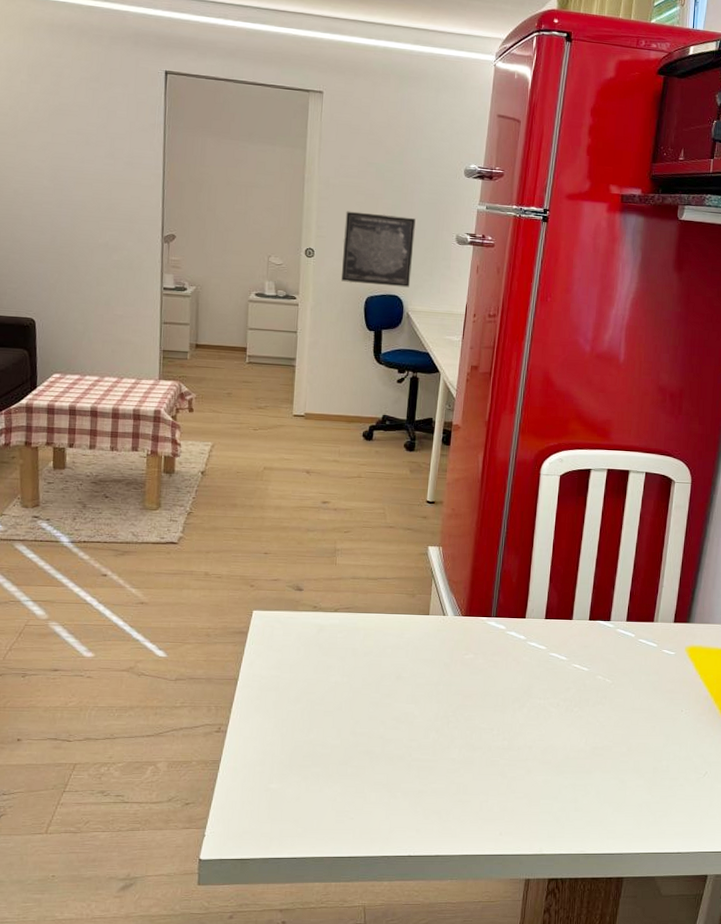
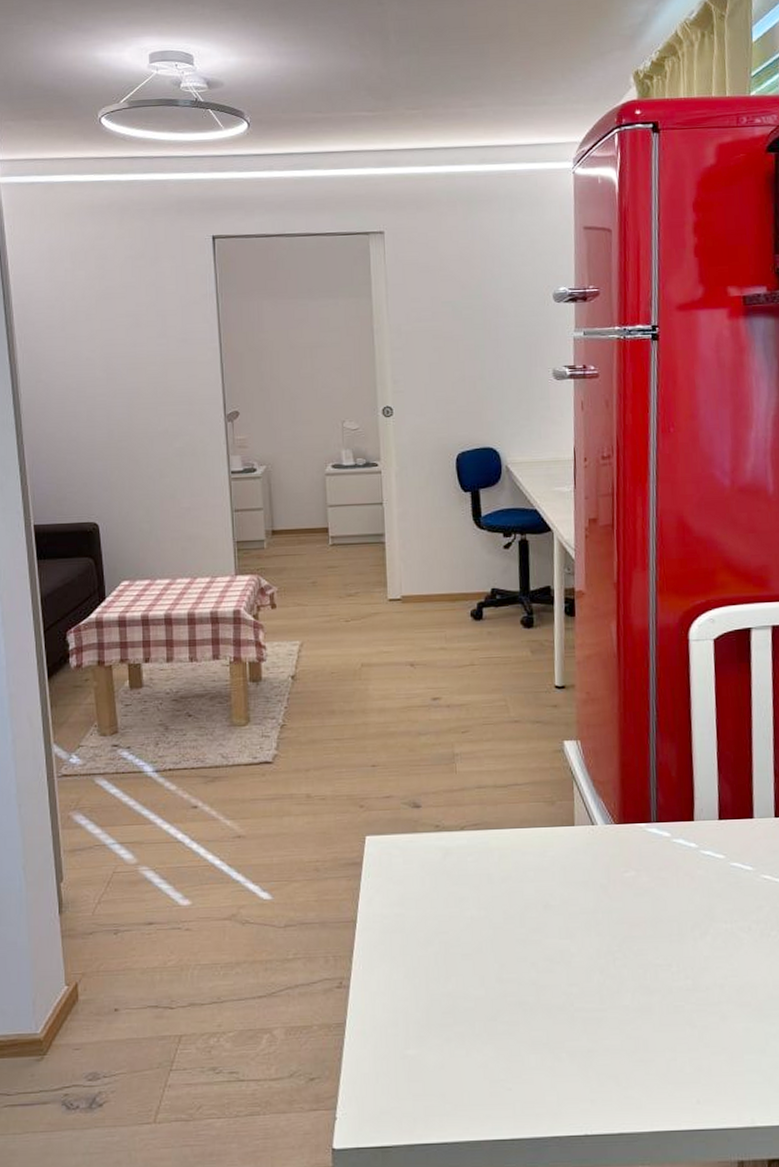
wall art: present [341,211,416,288] -> none [423,356,506,440]

